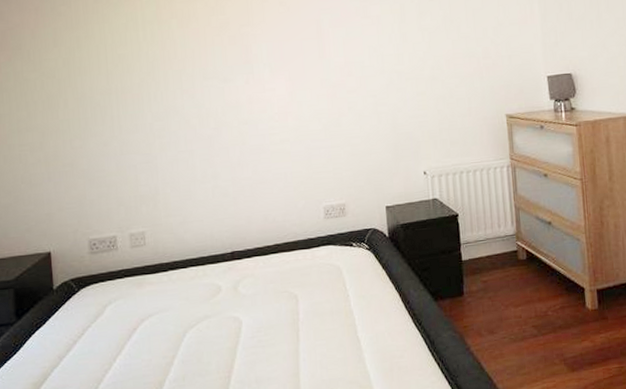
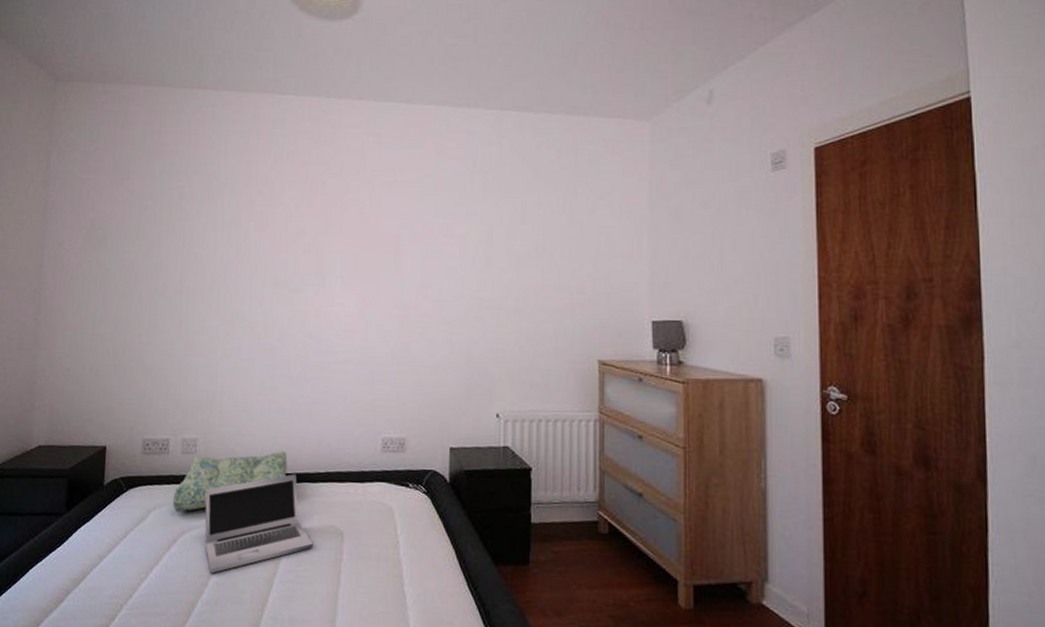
seat cushion: none [128,231,238,303] -> present [173,451,288,512]
laptop: none [160,250,271,353] -> present [204,473,314,574]

